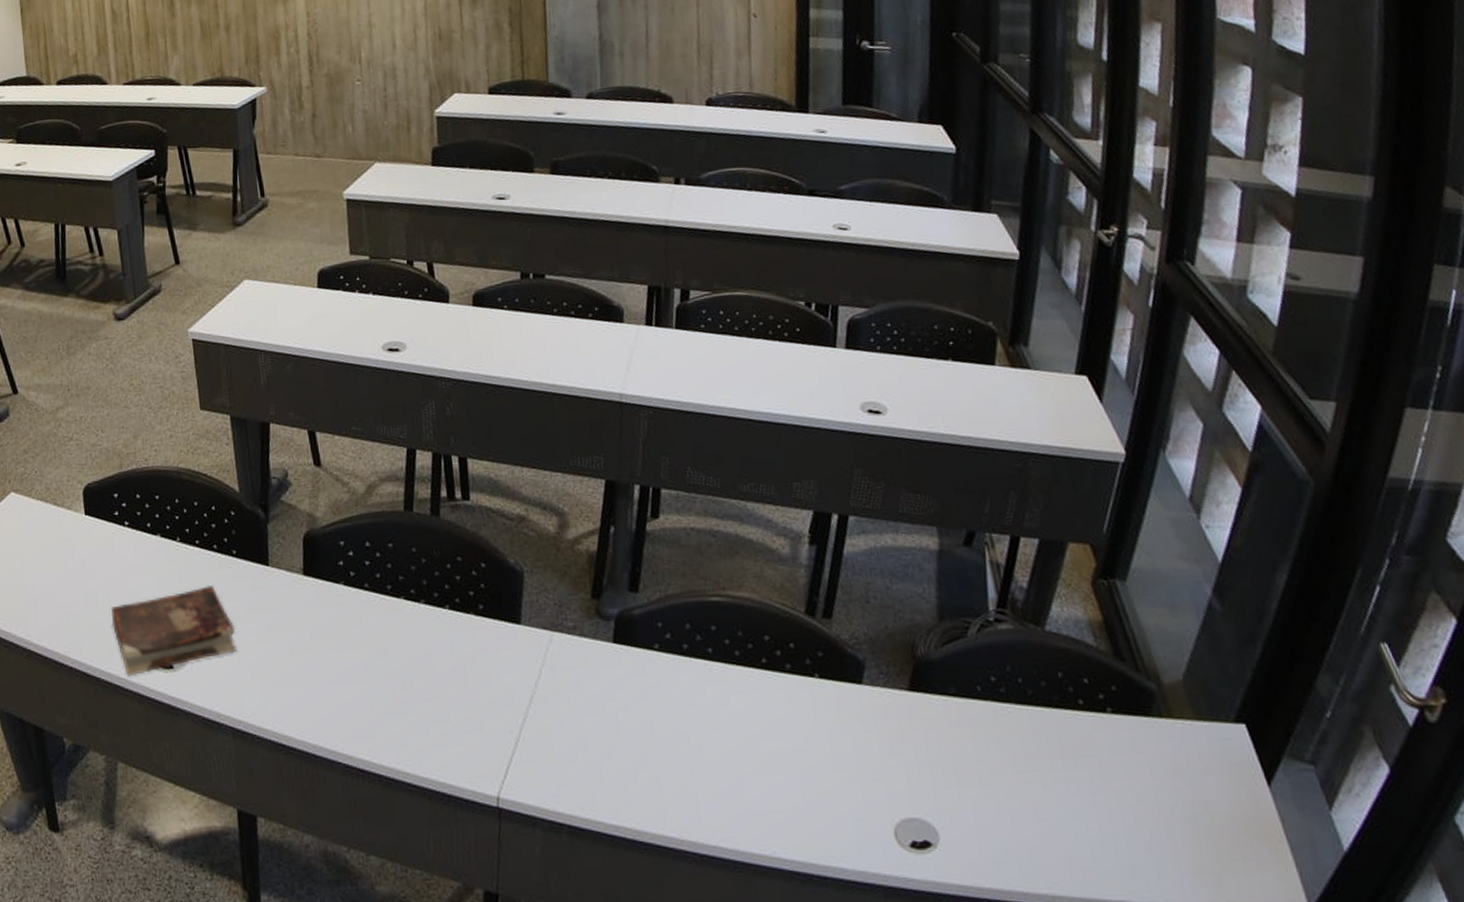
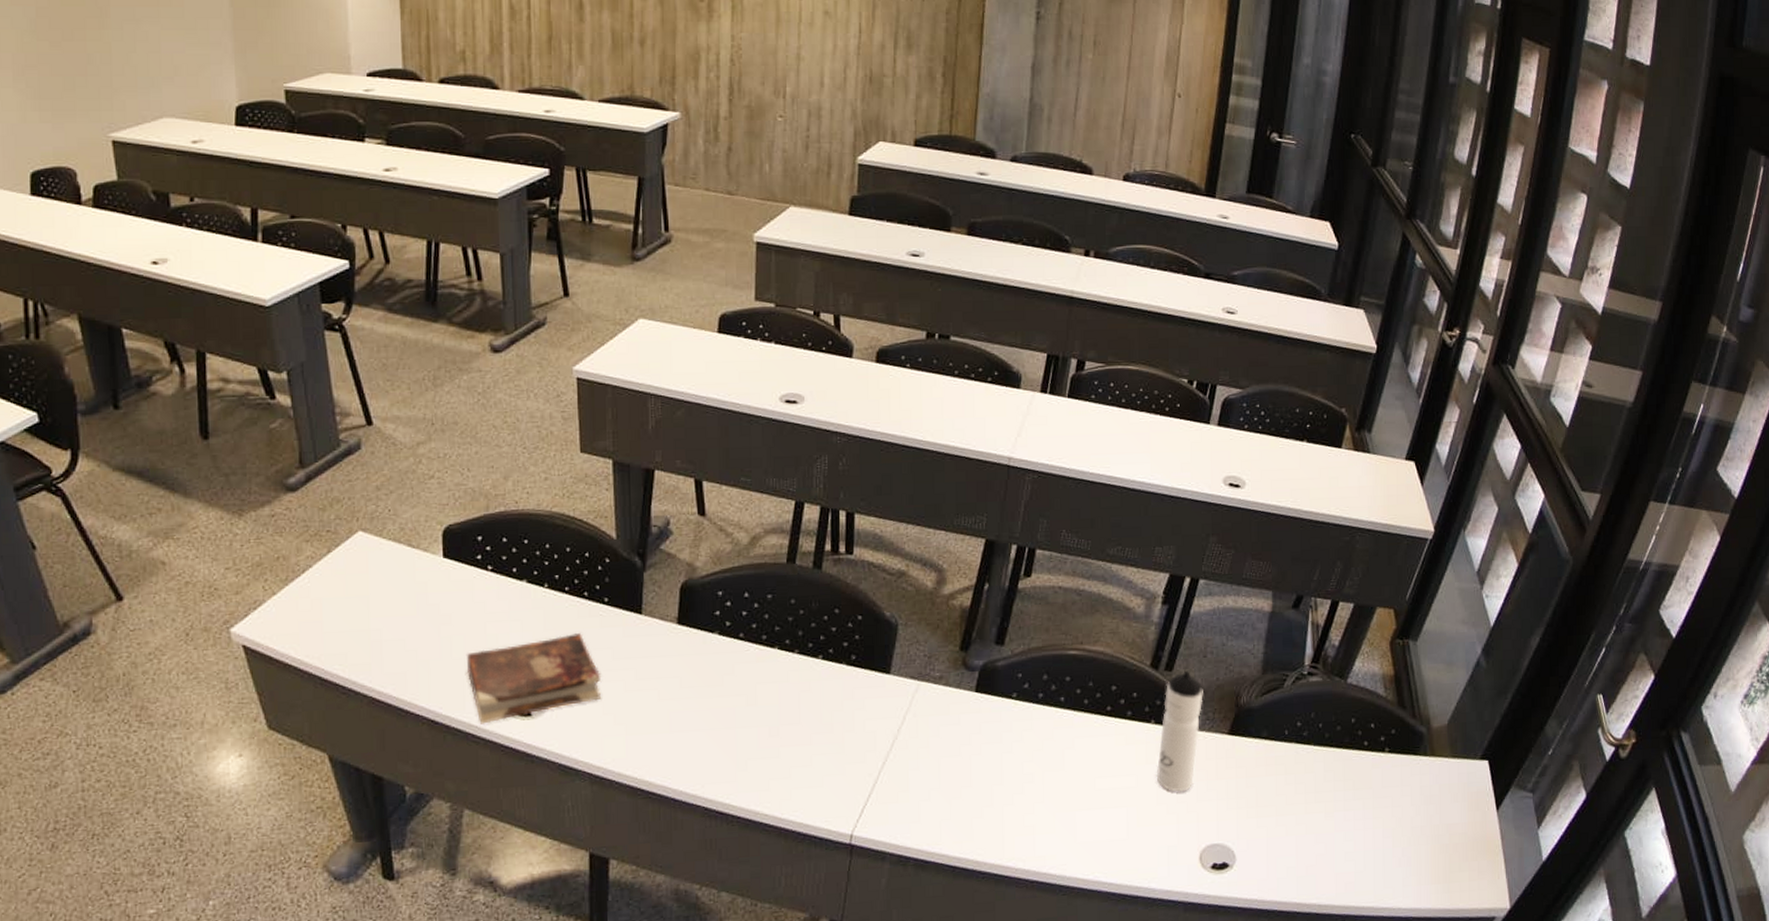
water bottle: none [826,618,874,758] -> present [1156,670,1203,793]

